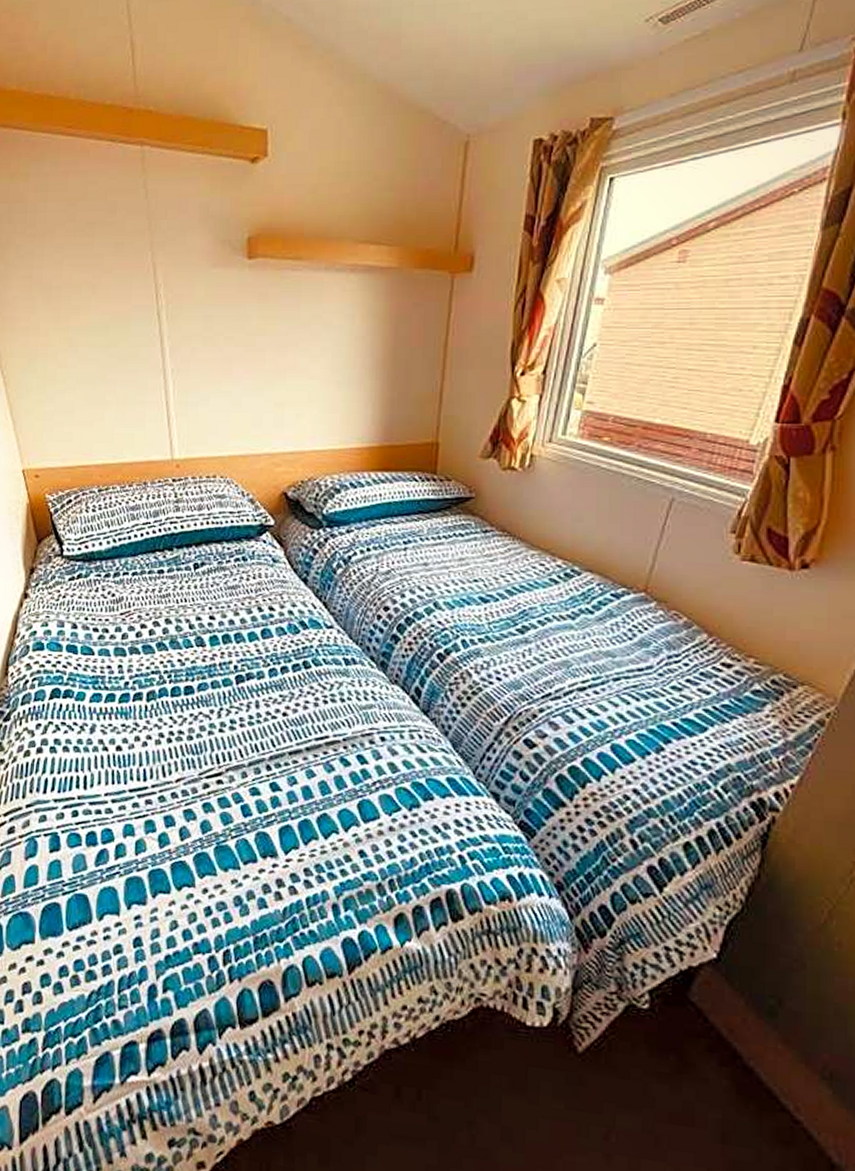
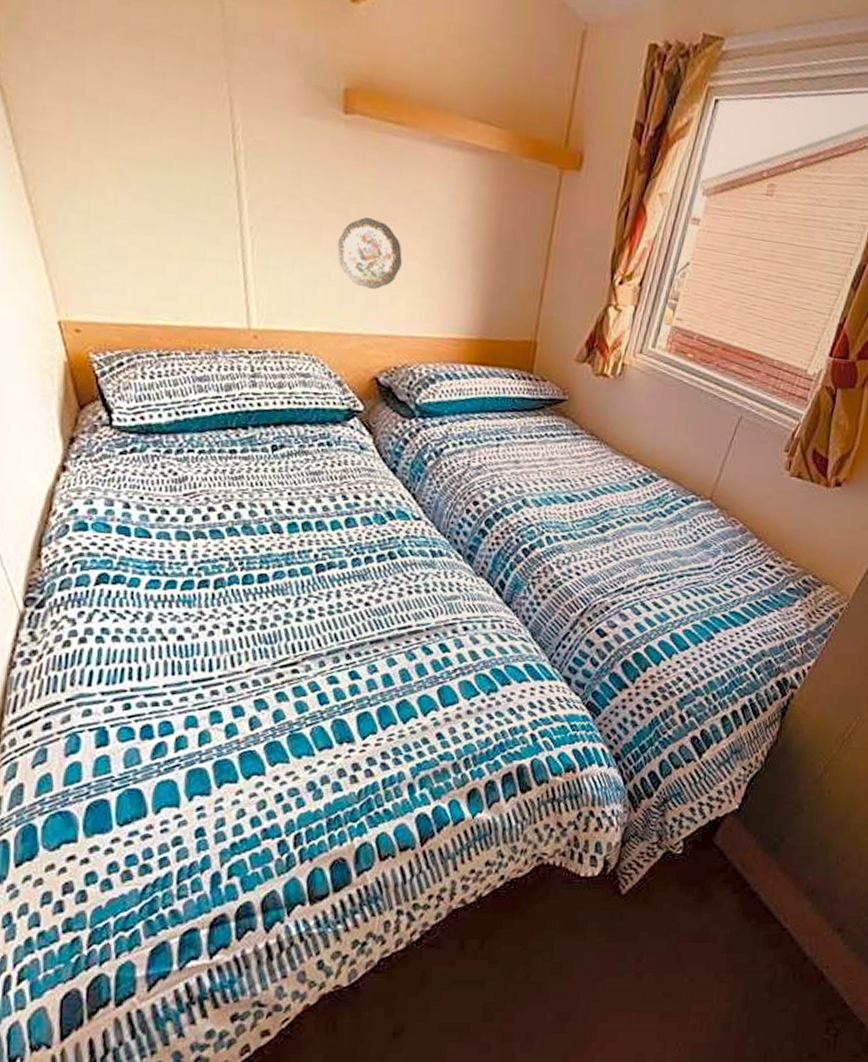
decorative plate: none [246,346,304,410] -> present [337,217,402,289]

